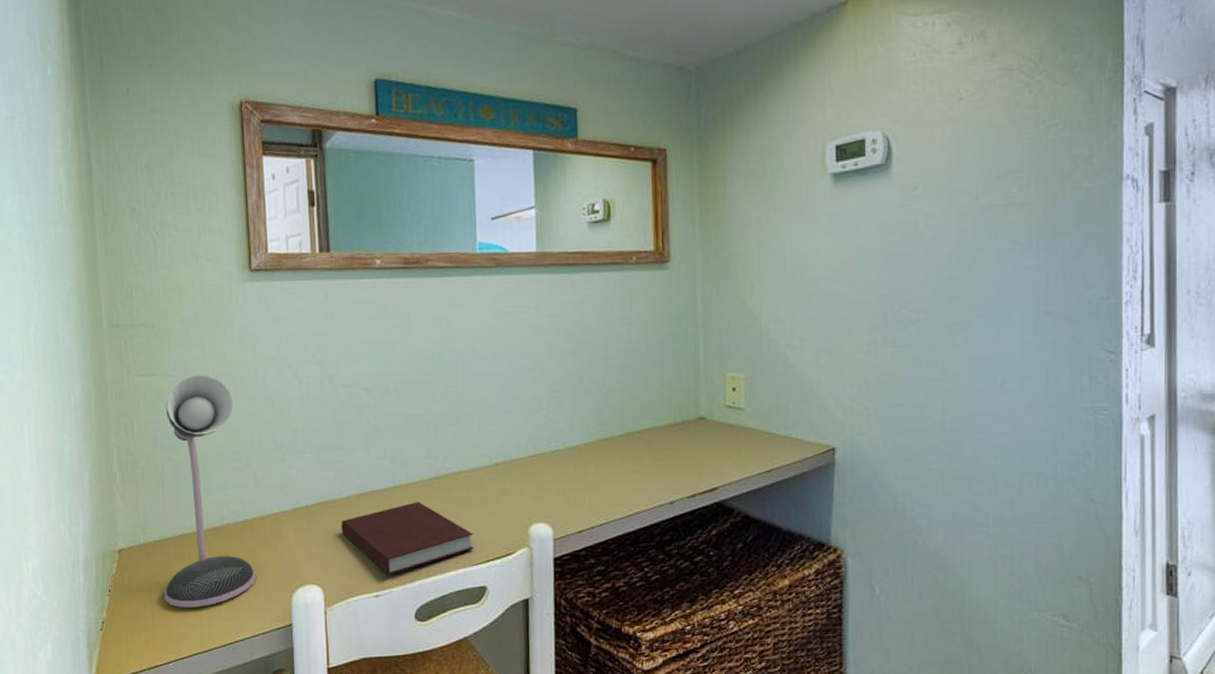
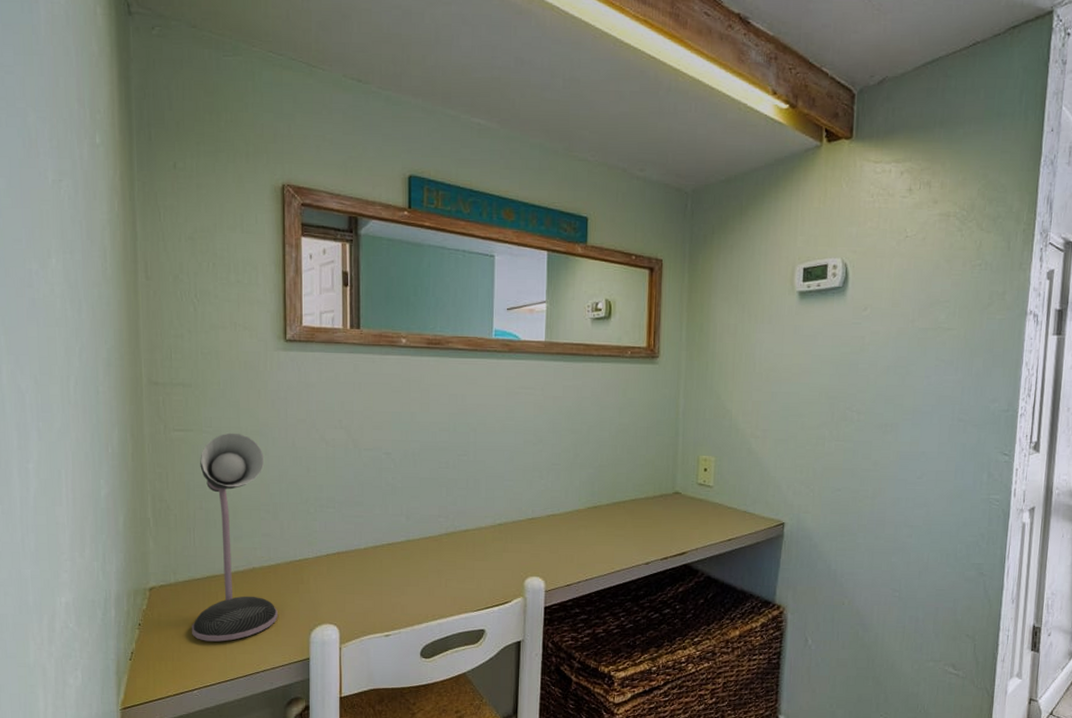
notebook: present [341,502,474,575] -> none [358,554,476,618]

